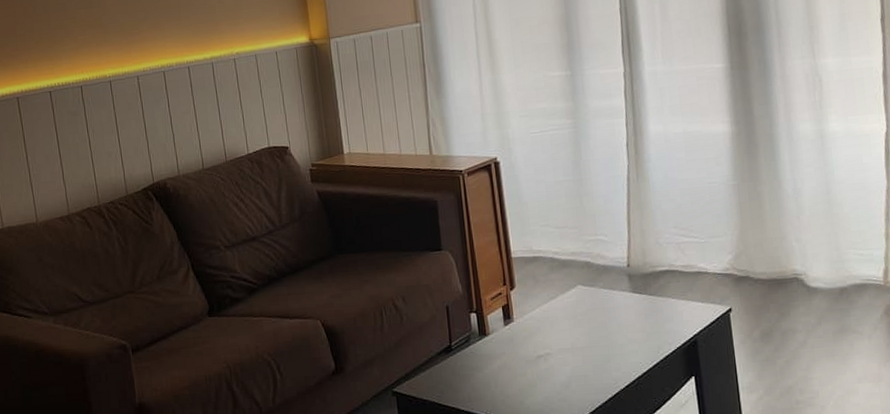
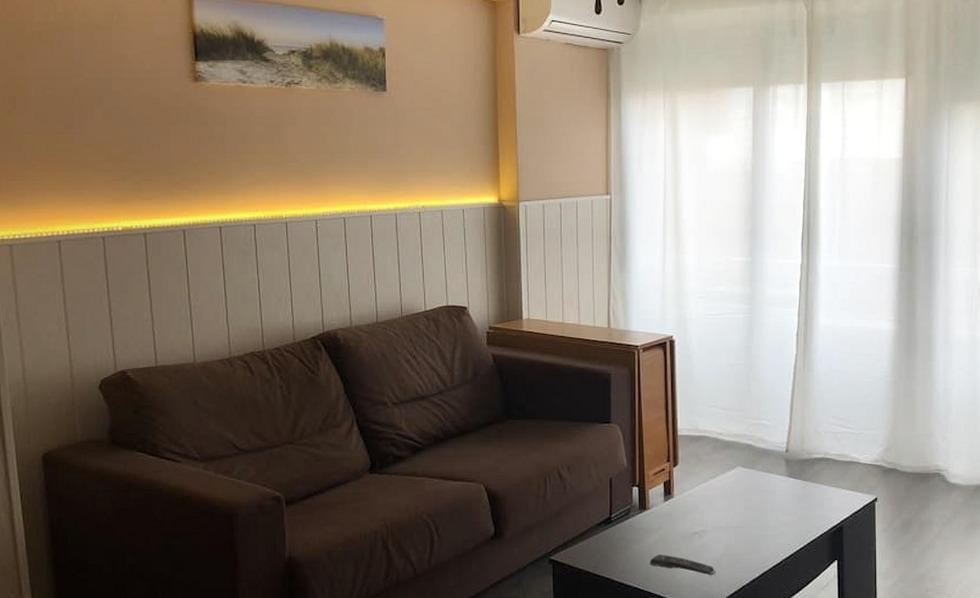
remote control: none [495,380,566,400] -> present [649,554,716,576]

